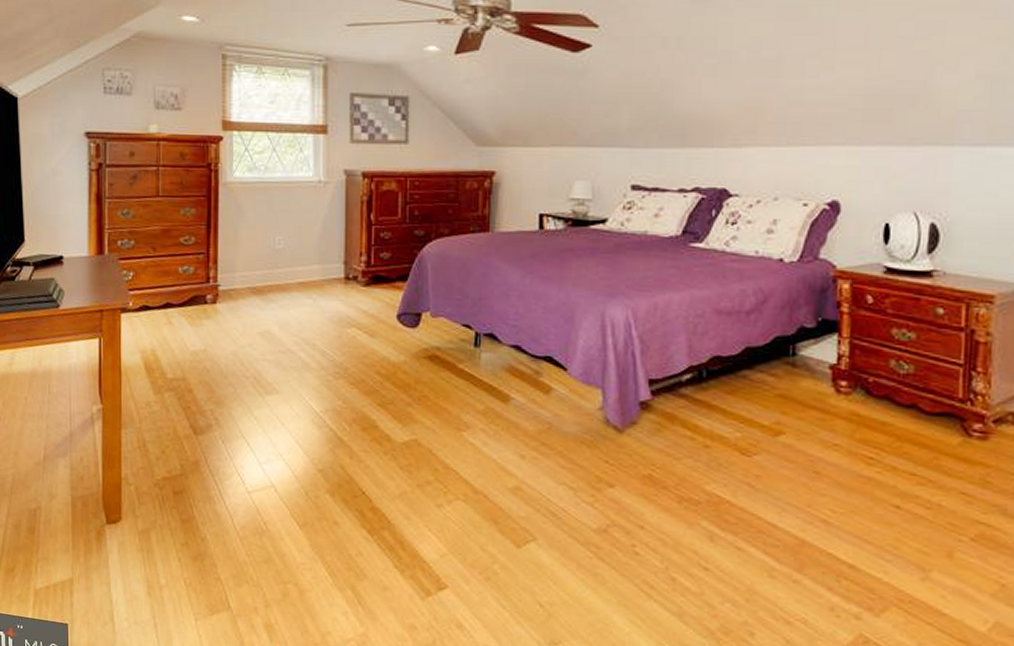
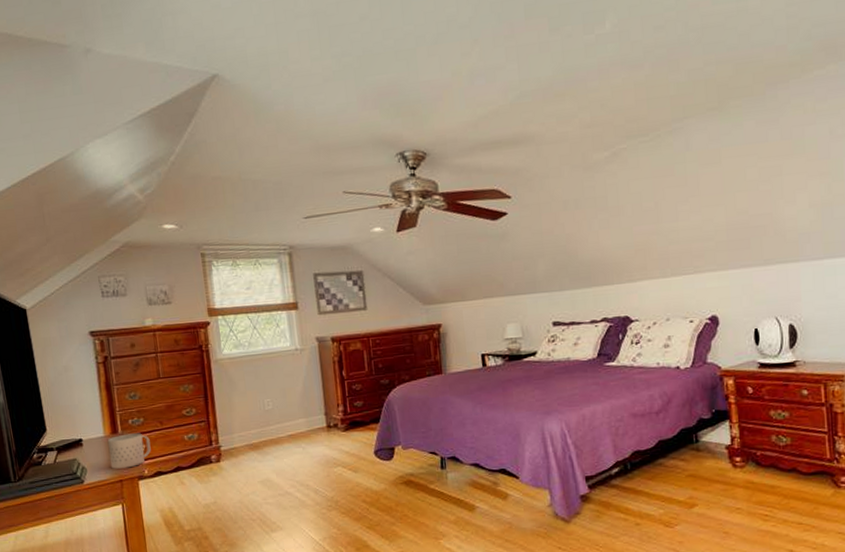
mug: none [91,257,139,297] -> present [107,433,151,469]

